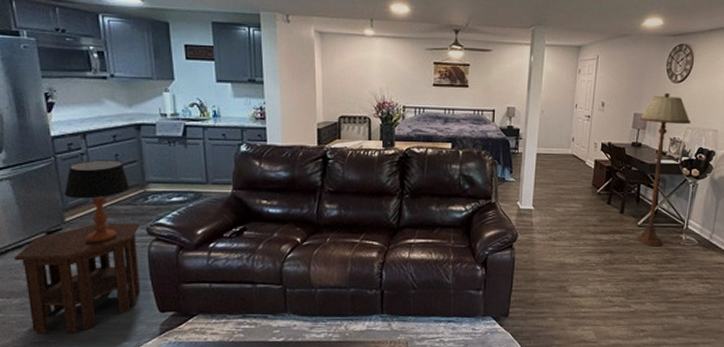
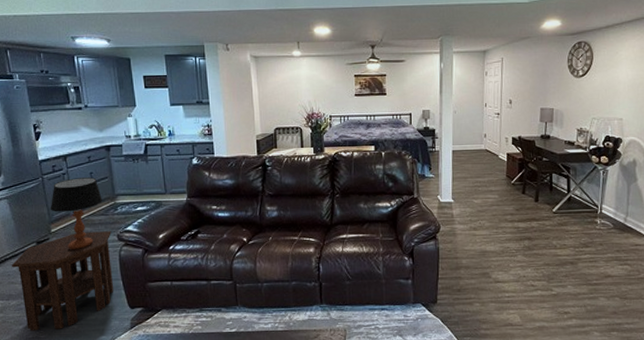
floor lamp: present [638,92,691,247] -> none [546,87,595,232]

